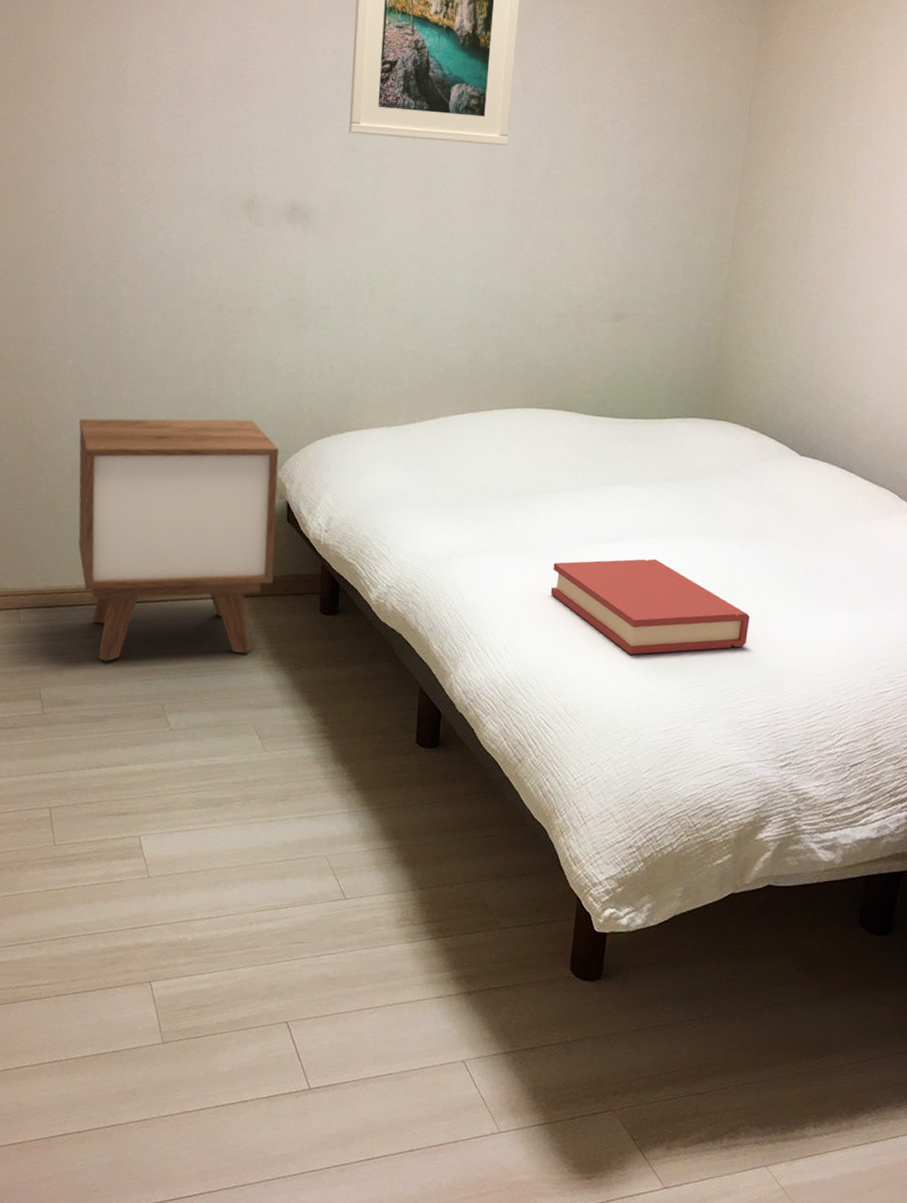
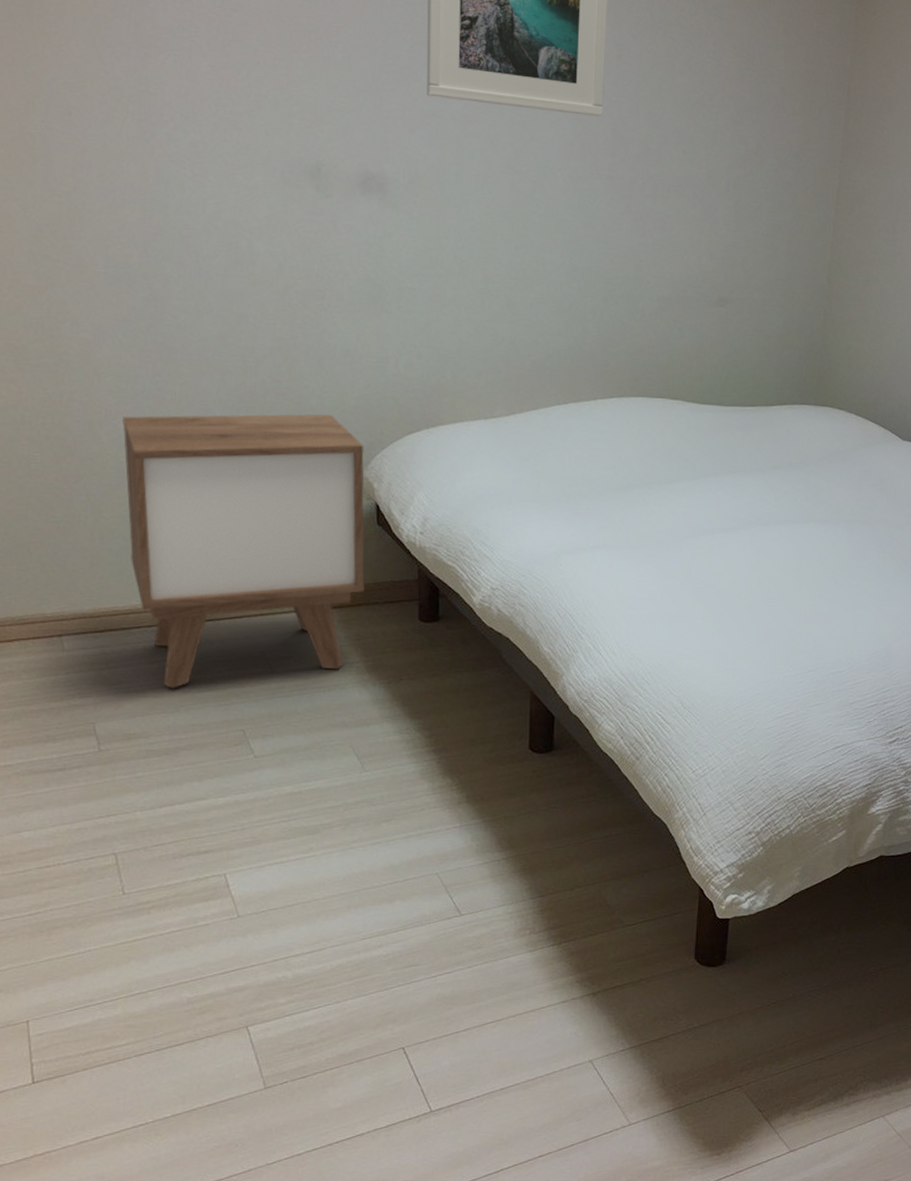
hardback book: present [550,558,750,655] -> none [663,547,858,644]

